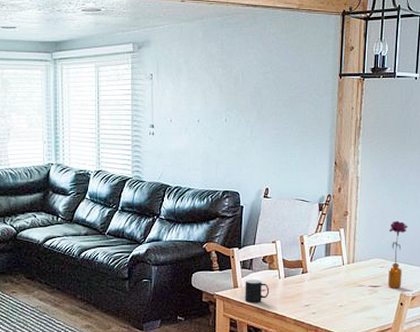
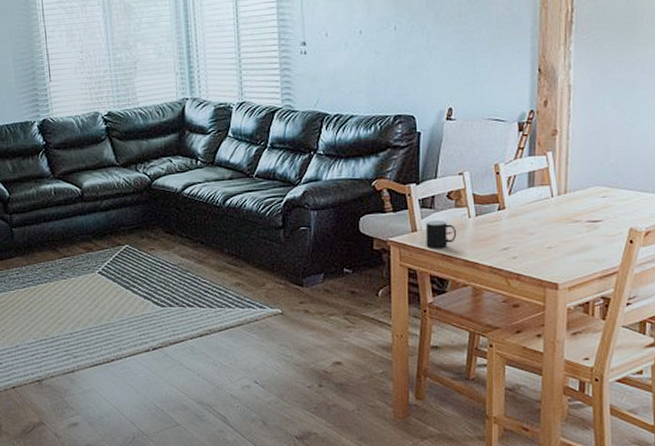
flower: present [387,220,408,288] -> none [612,137,640,223]

